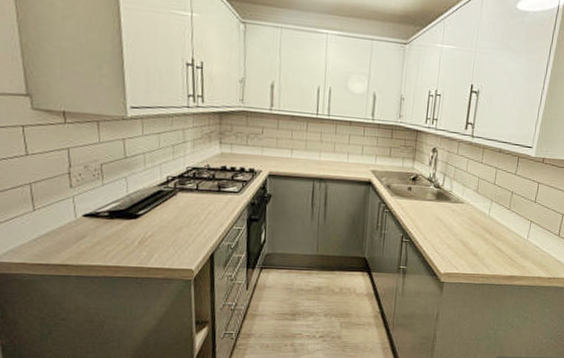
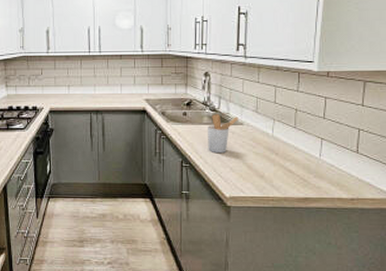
utensil holder: none [428,191,460,231] -> present [208,114,239,154]

